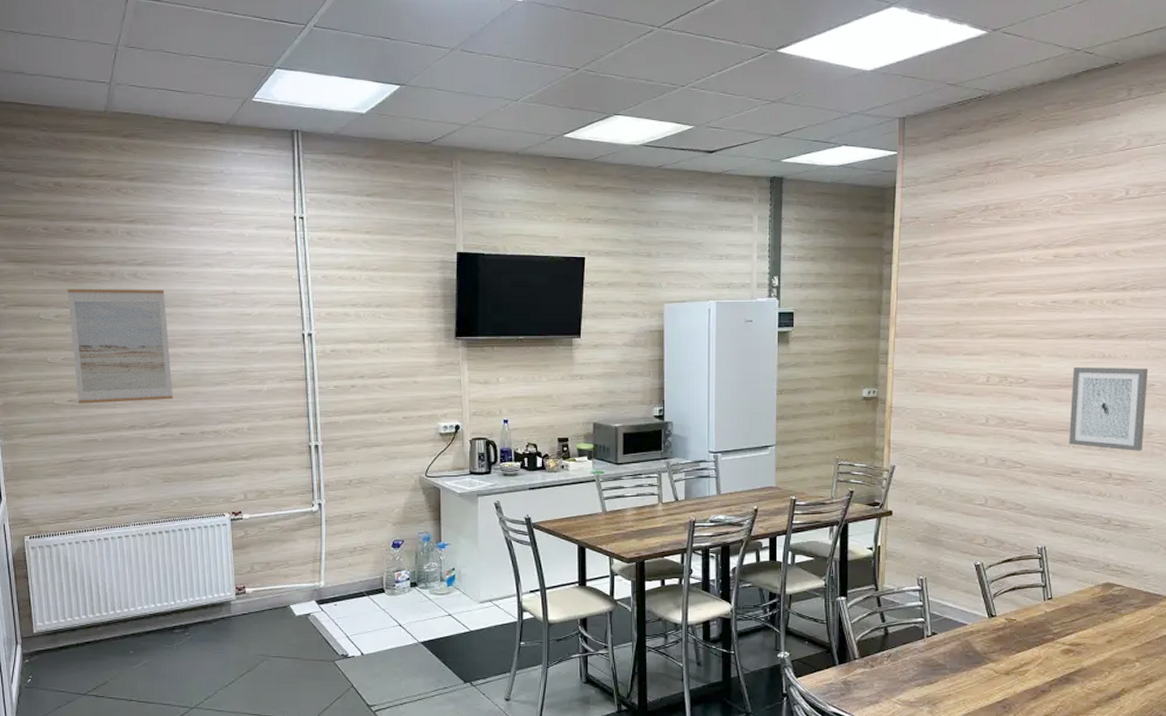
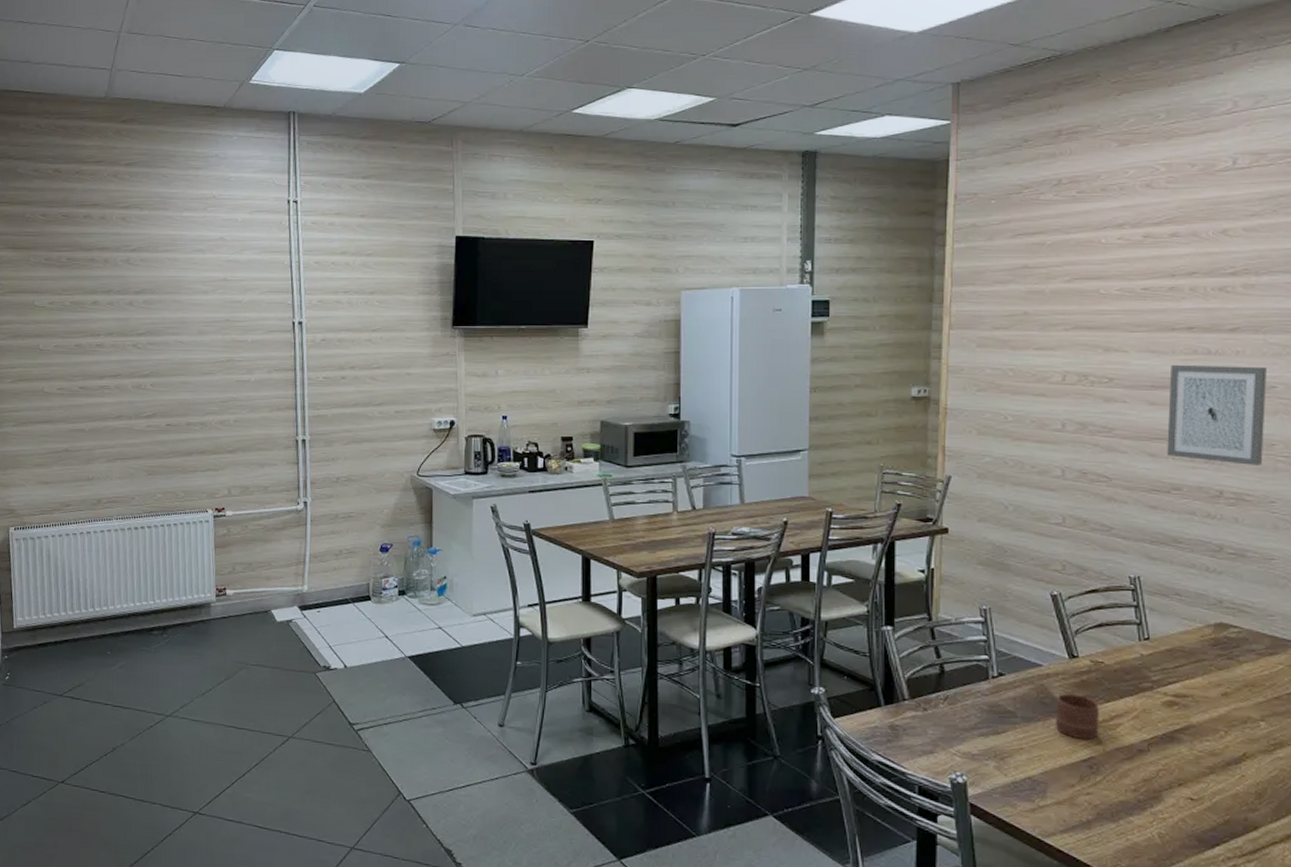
wall art: present [67,288,173,404] -> none [61,275,161,392]
mug: none [977,647,1012,685] -> present [1056,694,1099,740]

